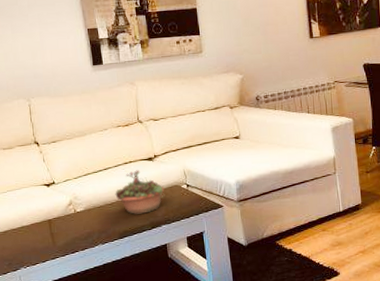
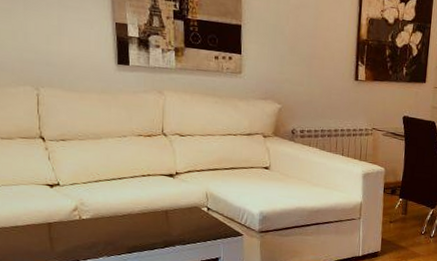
succulent planter: present [115,170,165,214] -> none [128,185,183,231]

